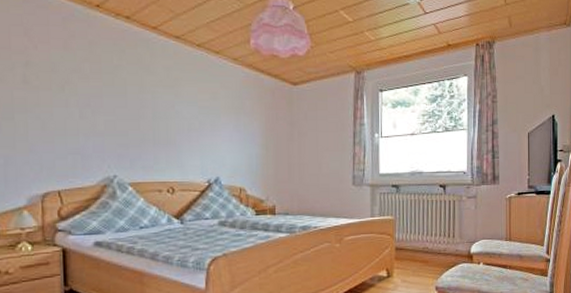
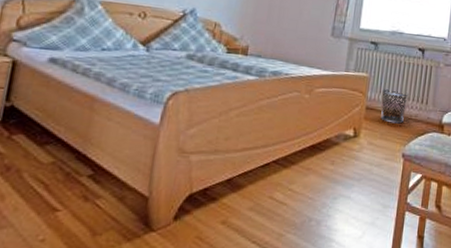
waste bin: none [409,228,435,260] -> present [381,89,409,124]

